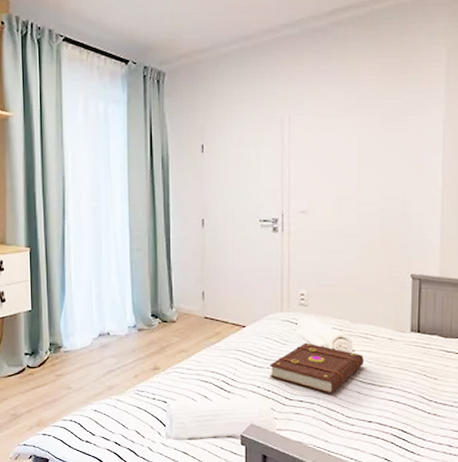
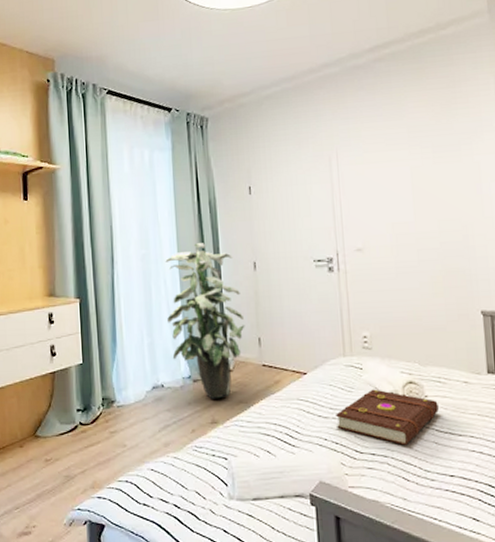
indoor plant: none [116,198,190,347] -> present [165,243,245,399]

